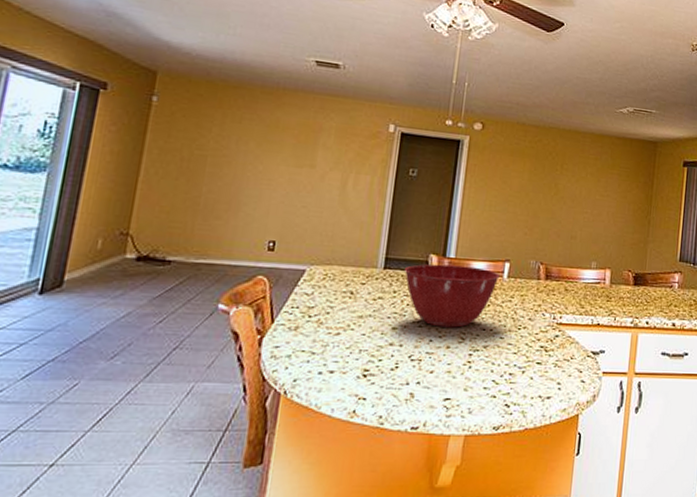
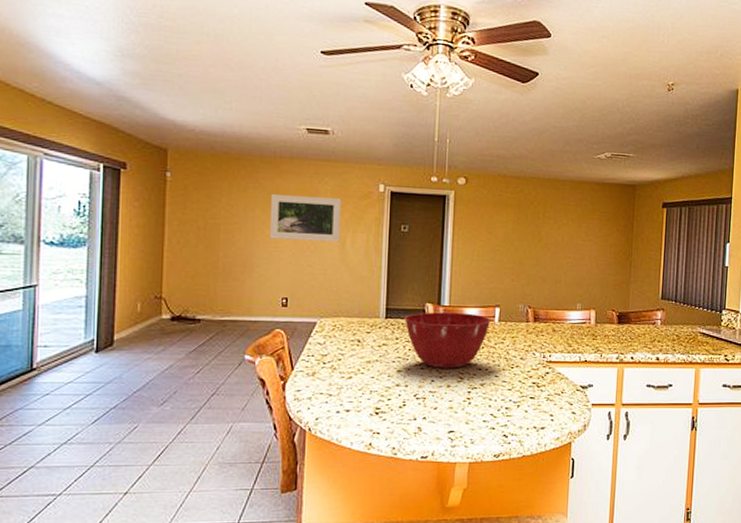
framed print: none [261,126,347,183] -> present [269,193,341,242]

